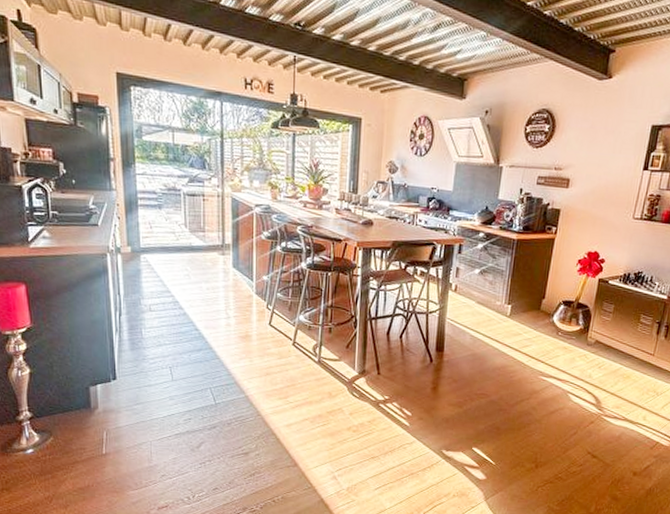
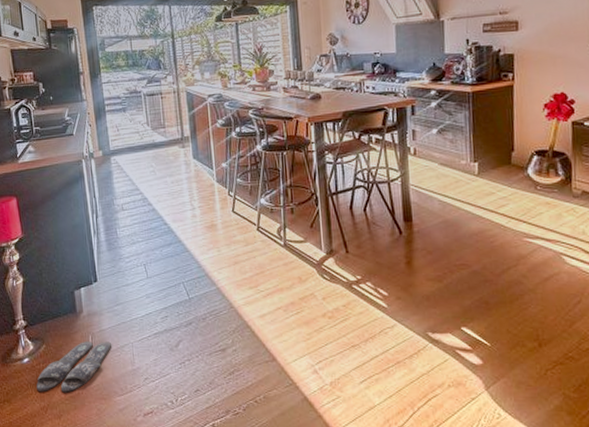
slippers: none [41,437,128,485] -> present [37,341,111,393]

